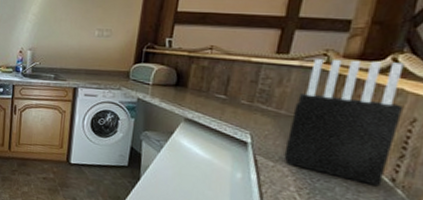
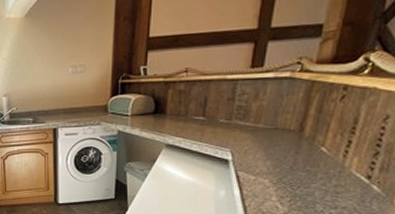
knife block: present [284,59,404,187] -> none [264,61,376,186]

